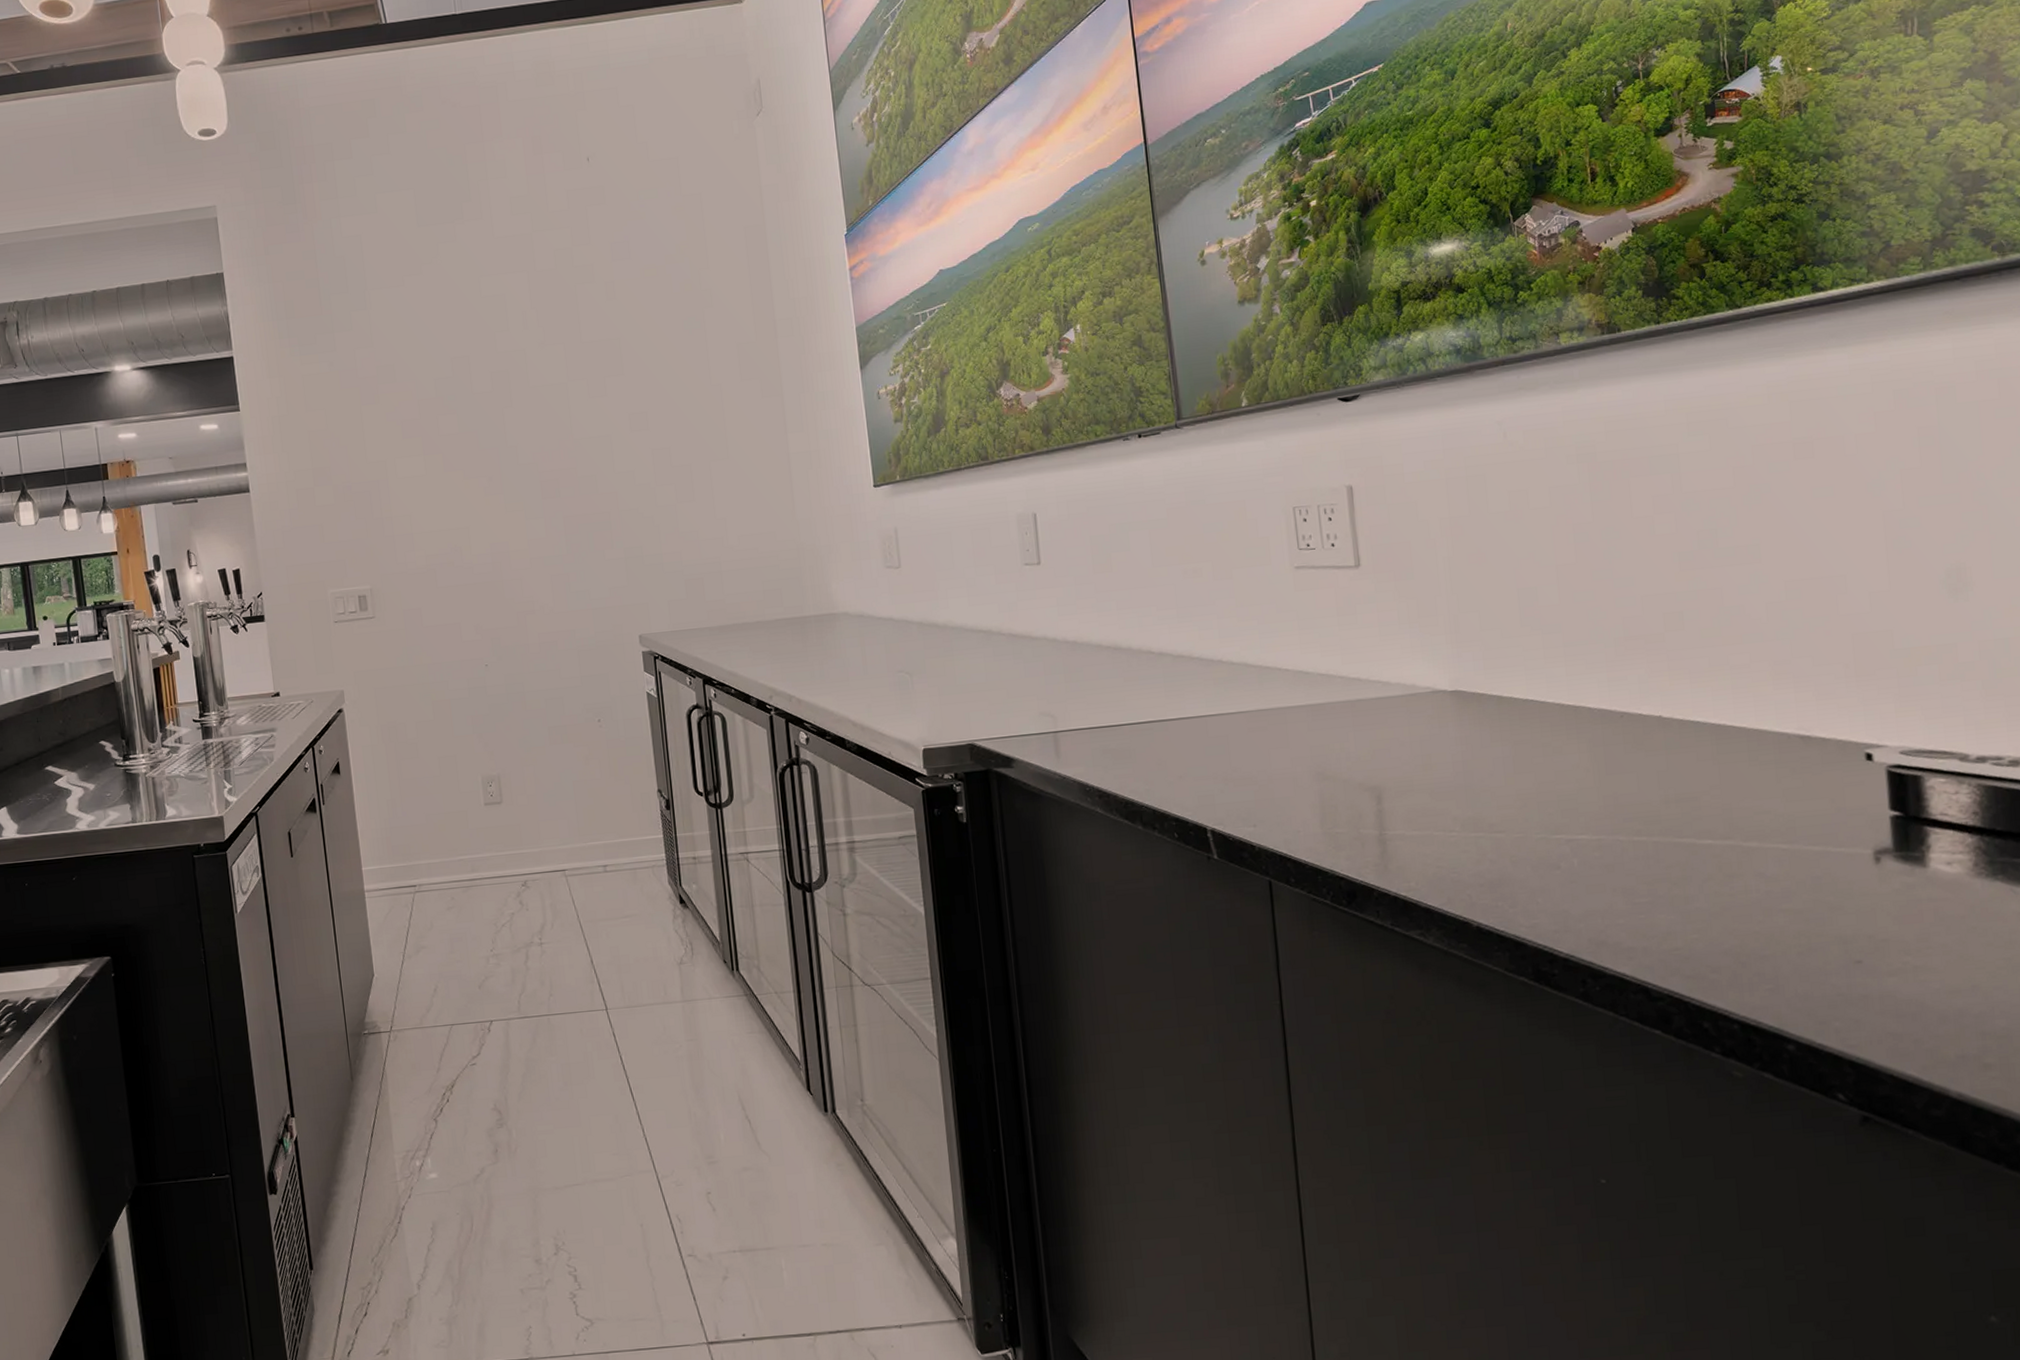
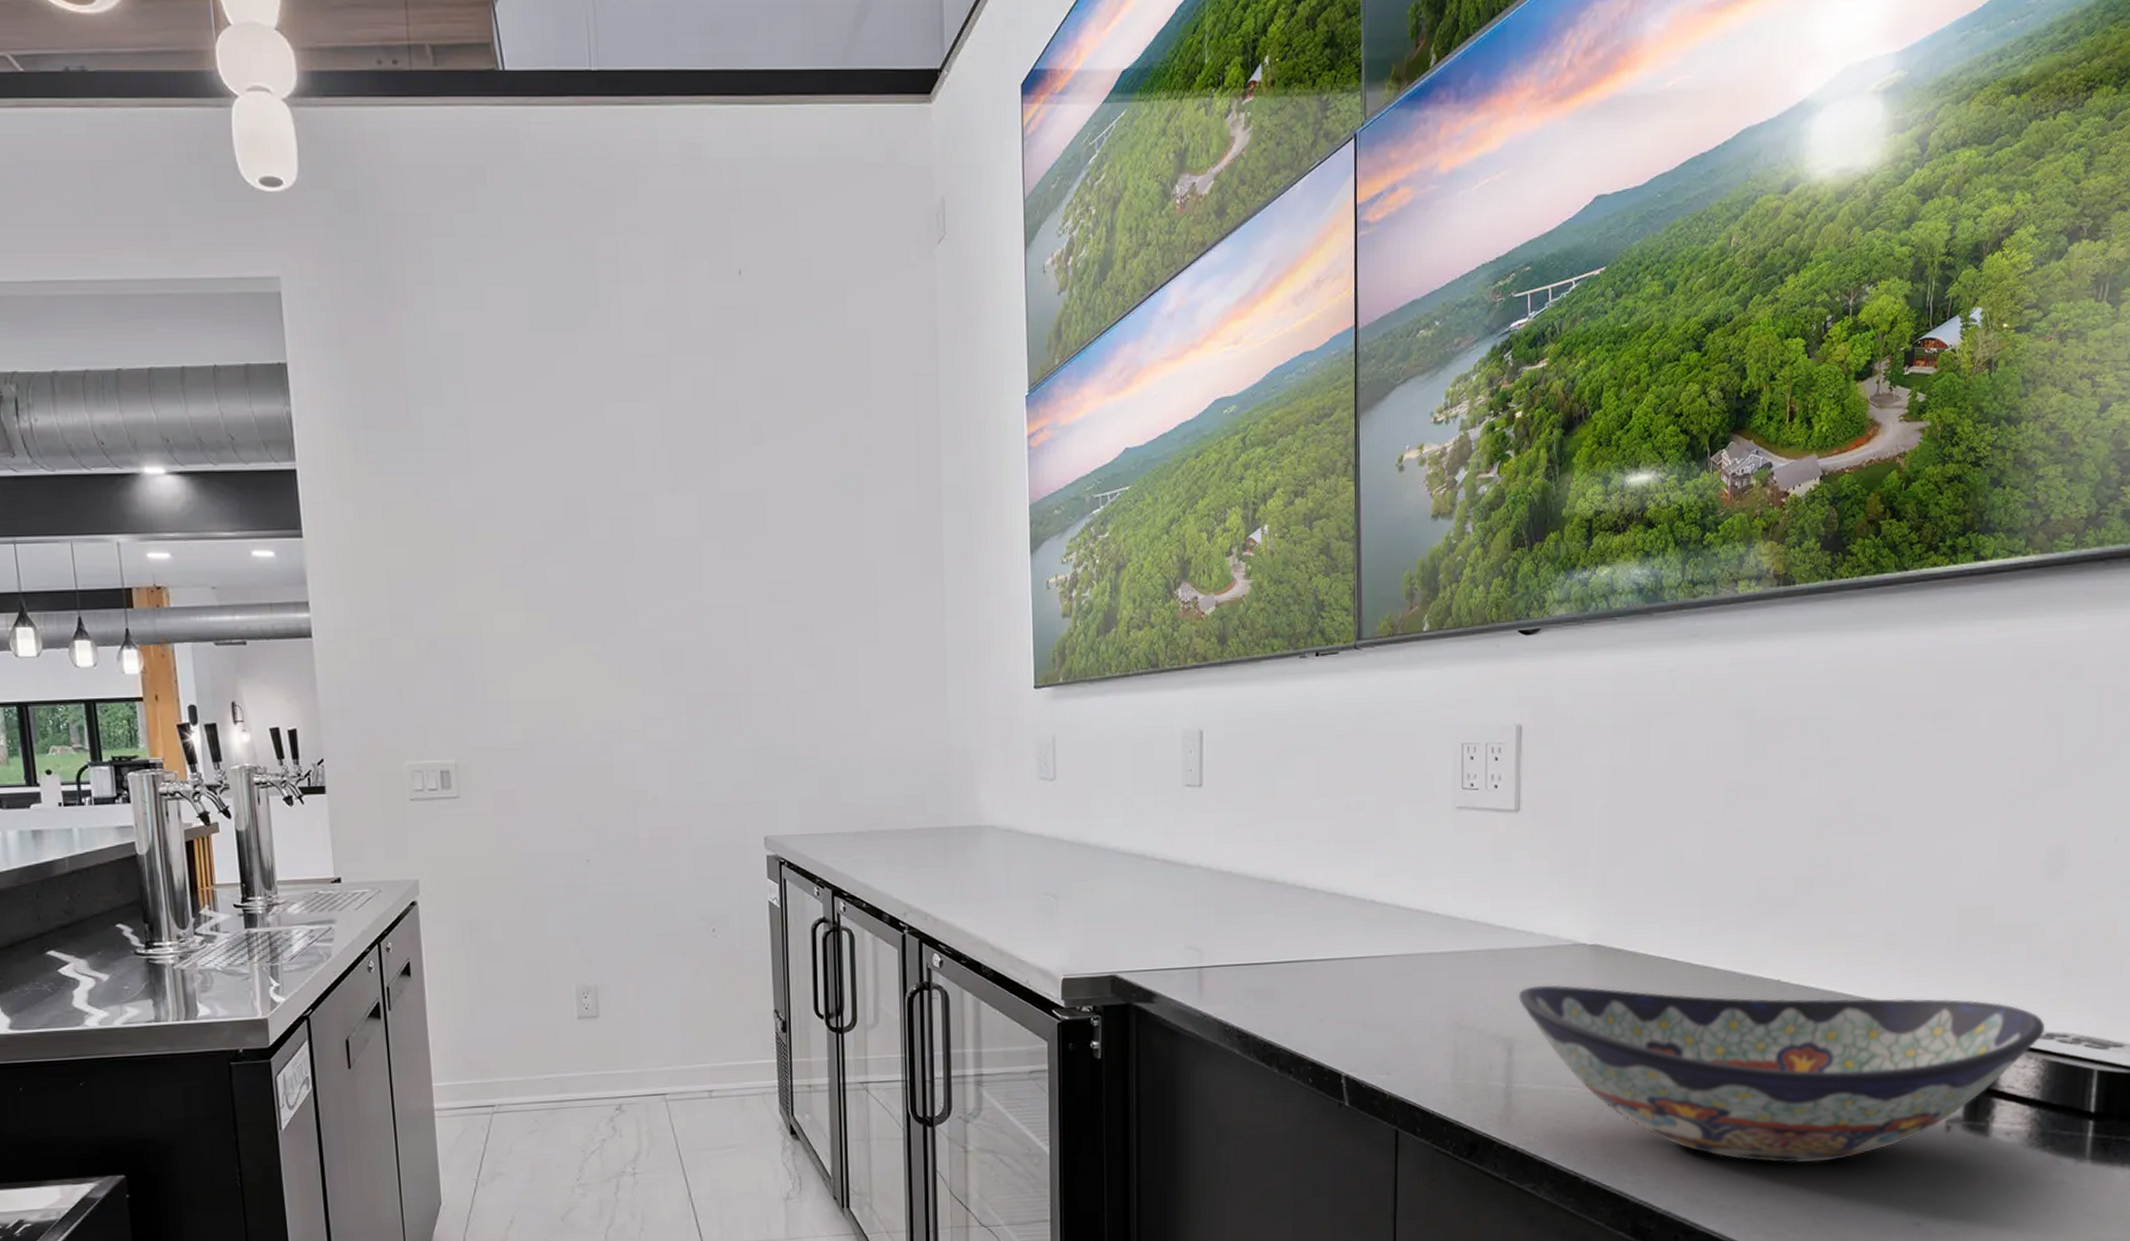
decorative bowl: none [1380,726,1975,902] -> present [1518,984,2046,1164]

